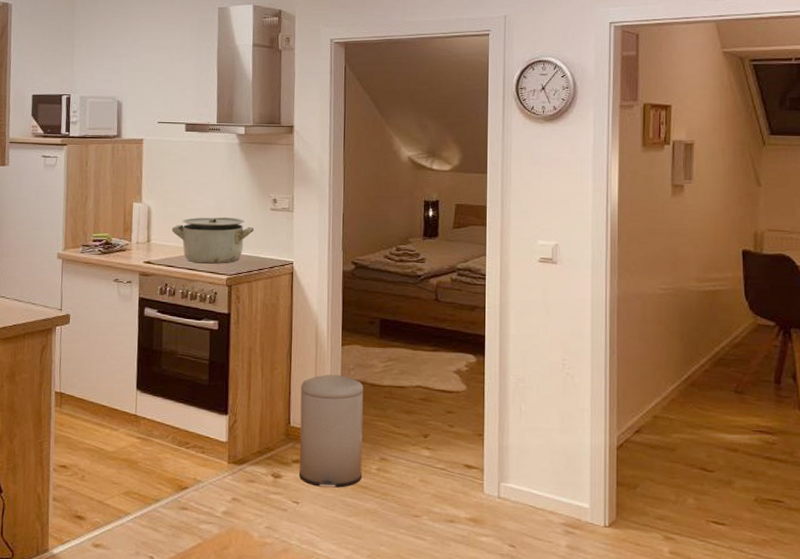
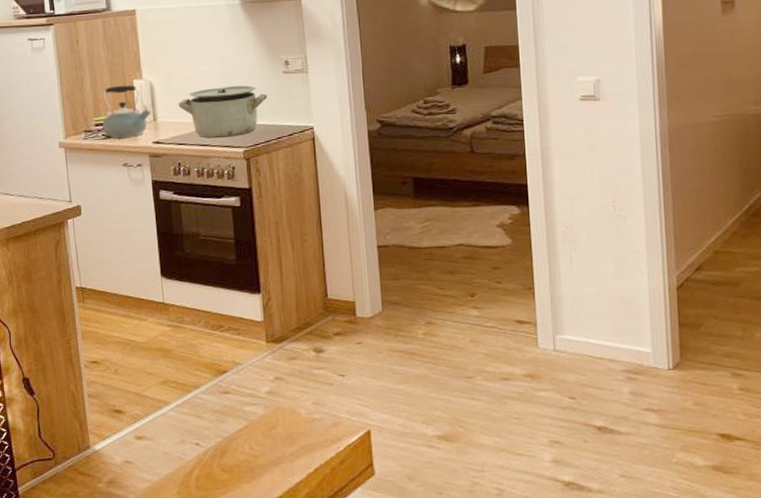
kettle: none [99,206,149,256] -> present [102,85,154,139]
pedal bin: present [299,374,364,488] -> none [335,241,408,359]

